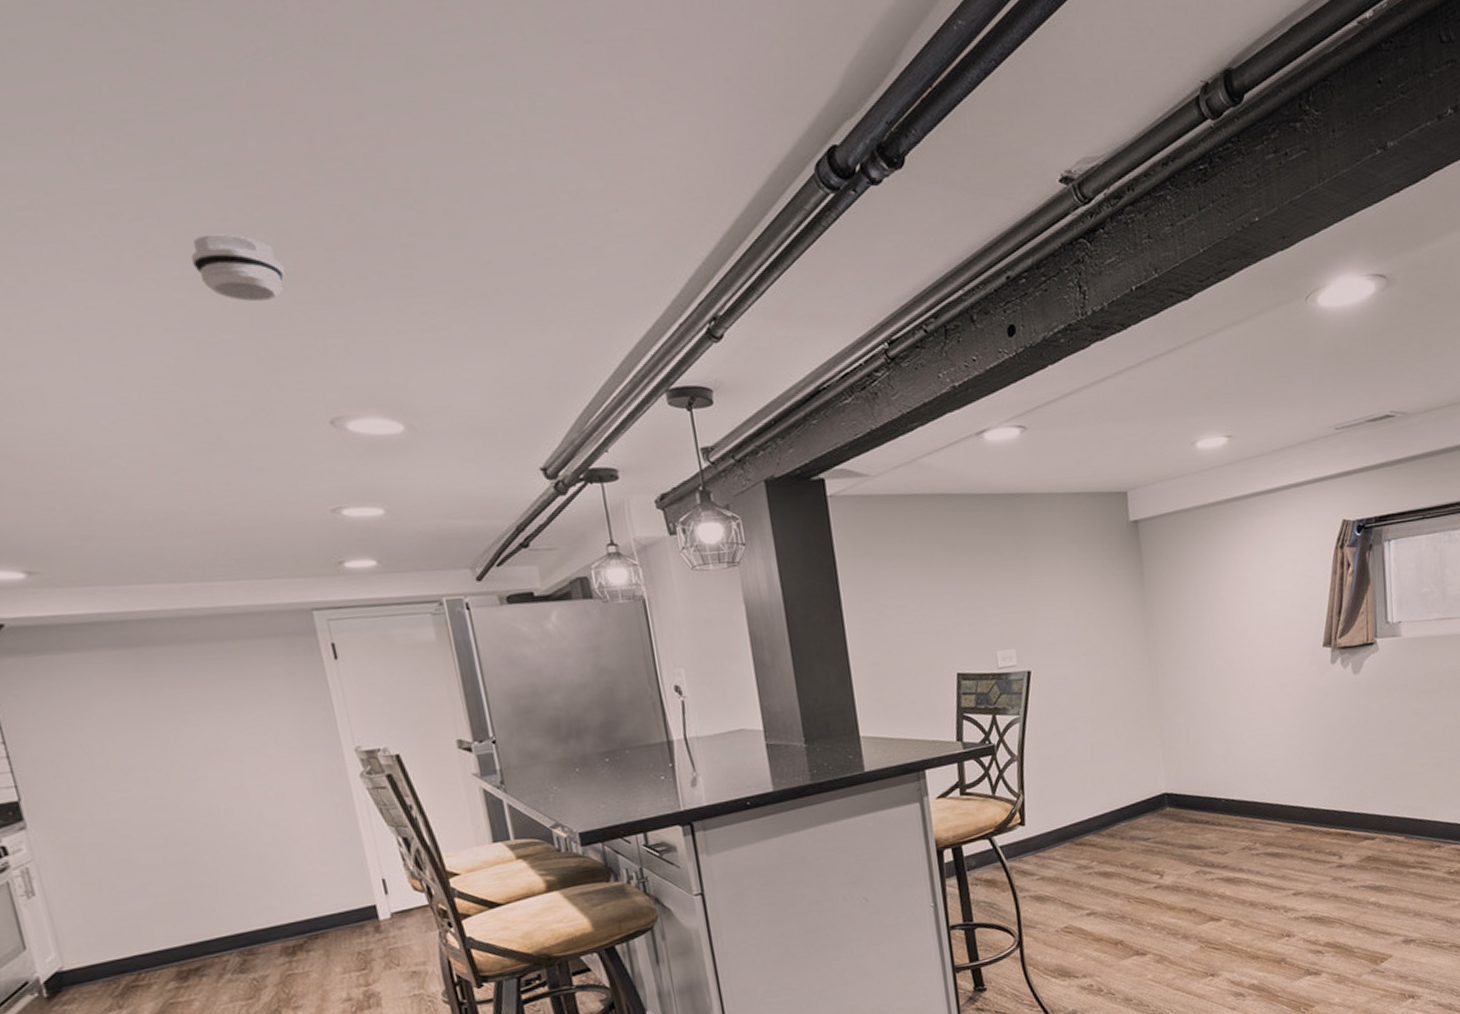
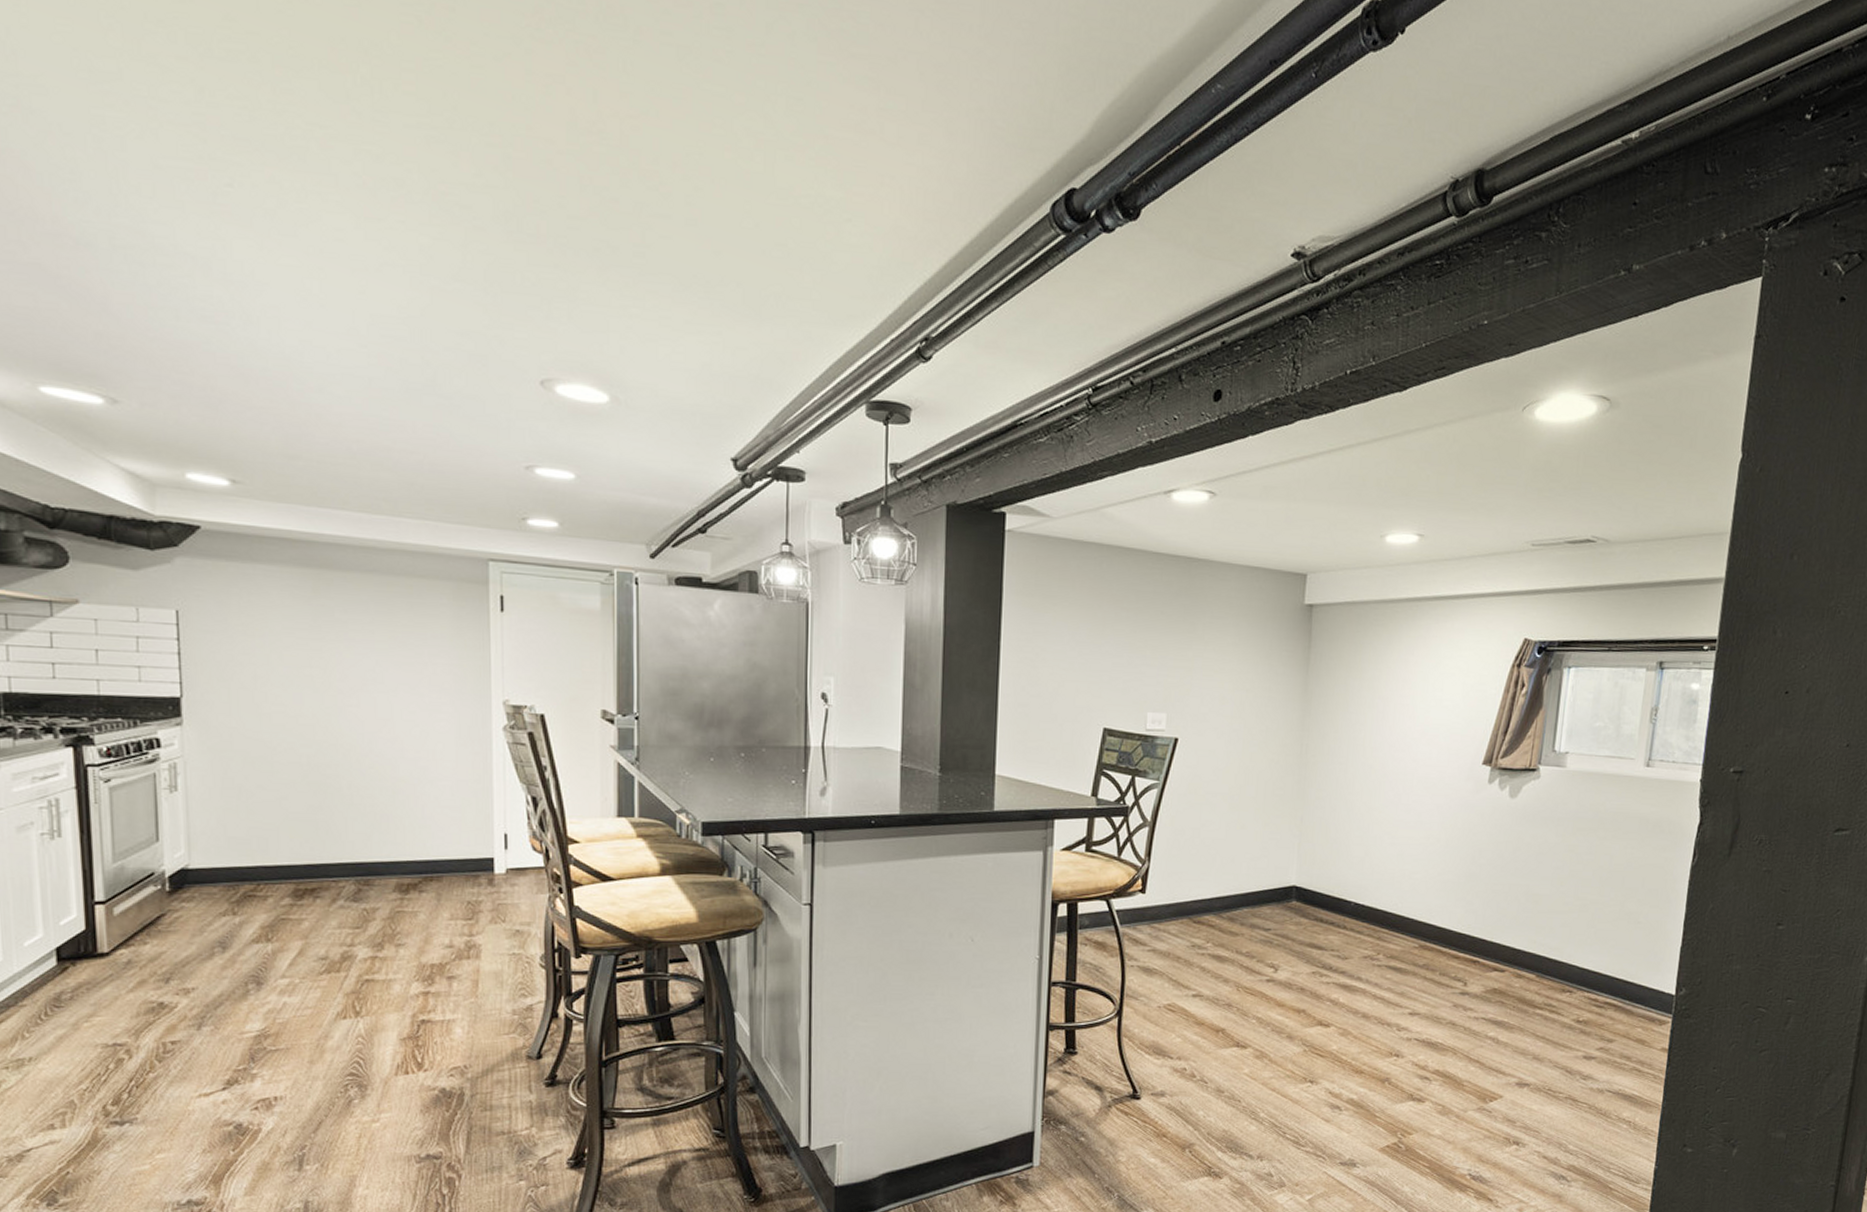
smoke detector: present [190,234,285,302] -> none [440,187,525,258]

